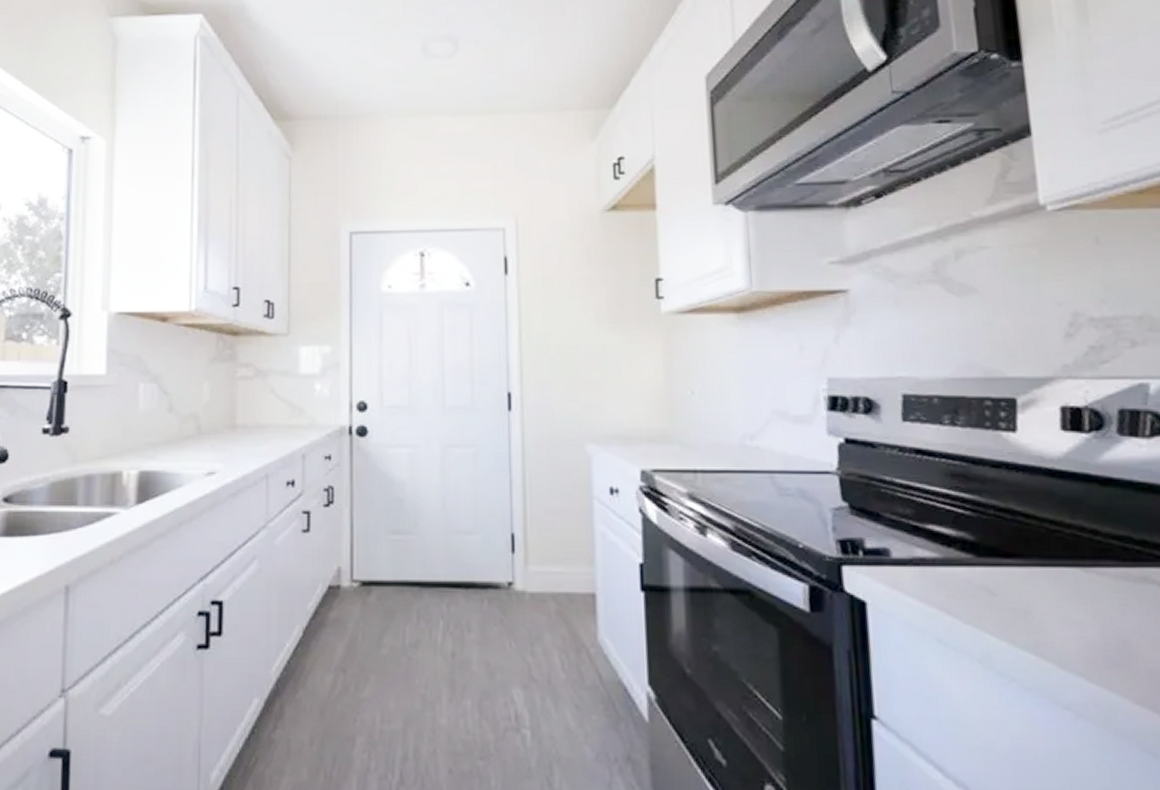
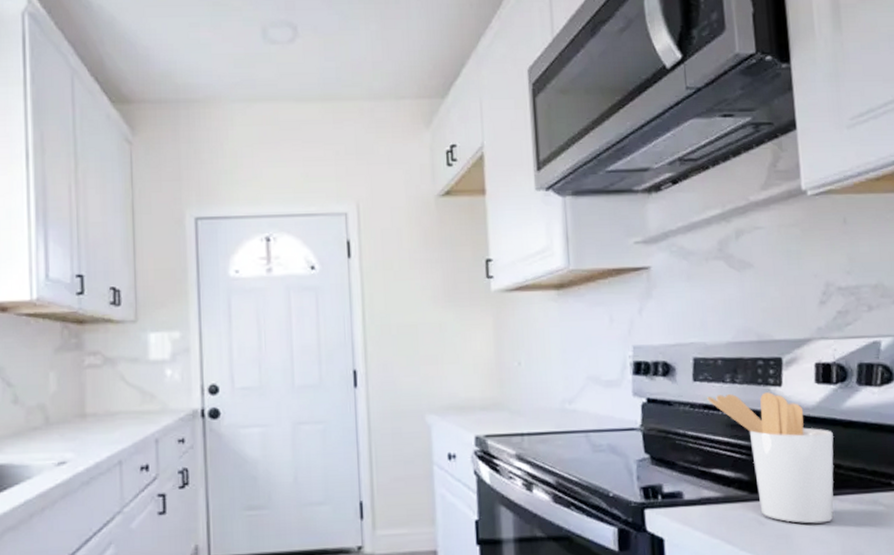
utensil holder: none [920,438,1089,599] -> present [707,392,834,524]

